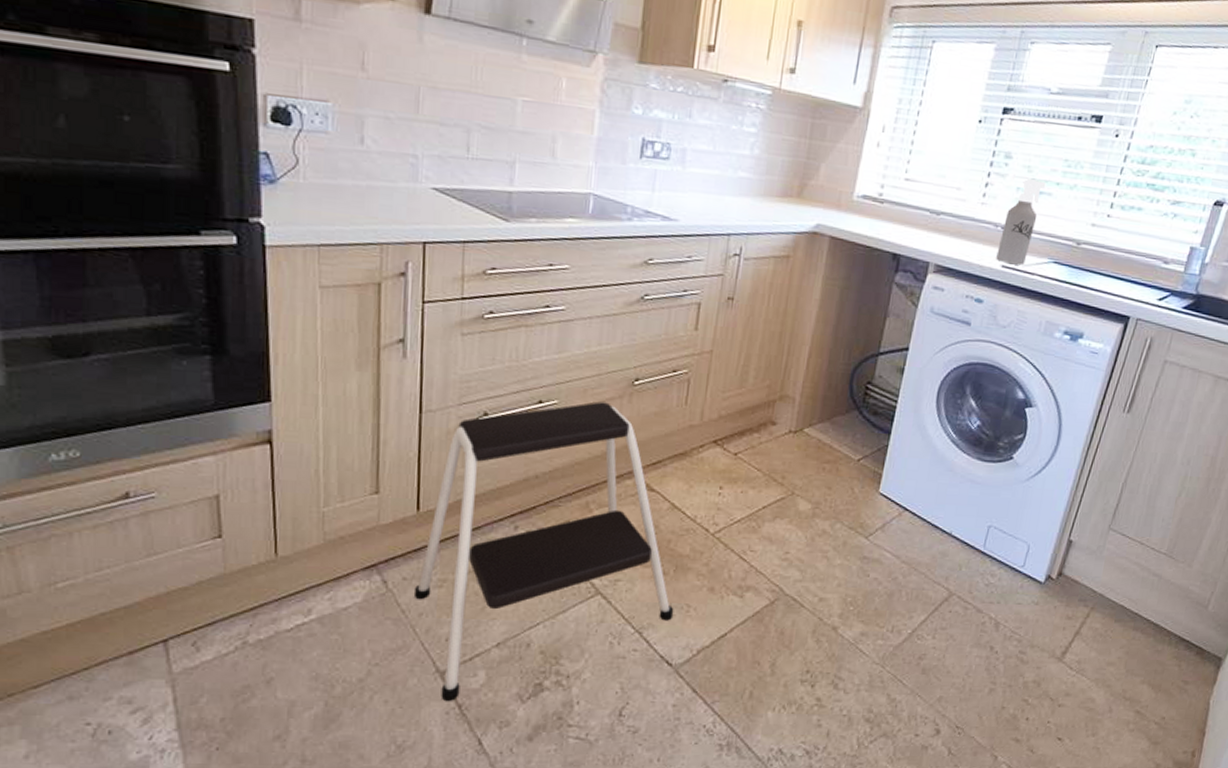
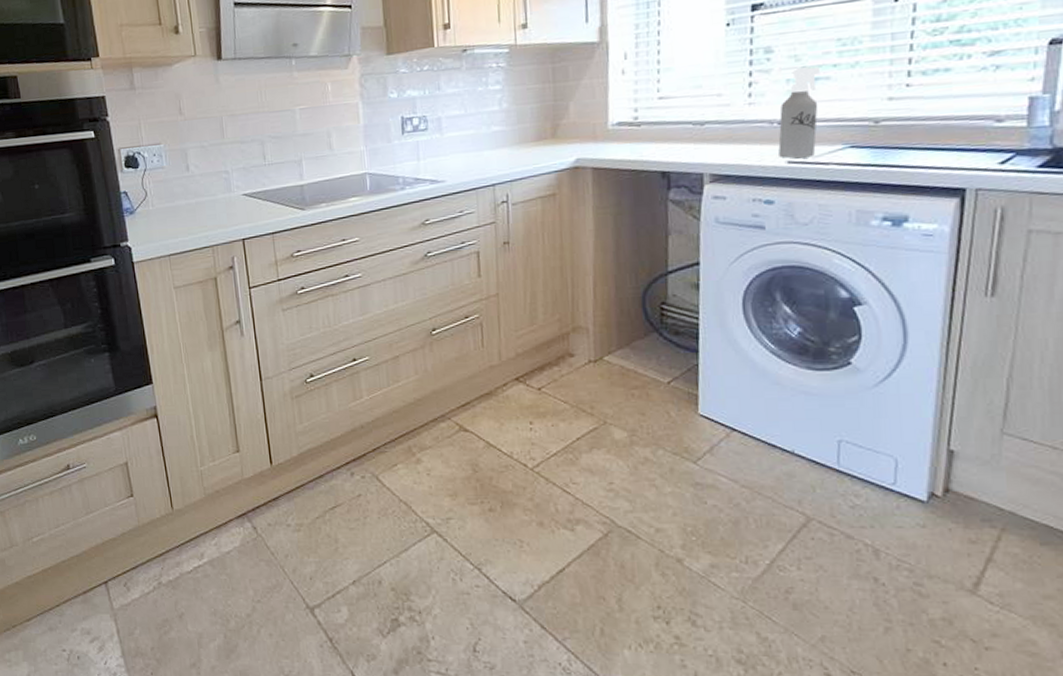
step stool: present [415,401,674,702] -> none [279,353,508,636]

